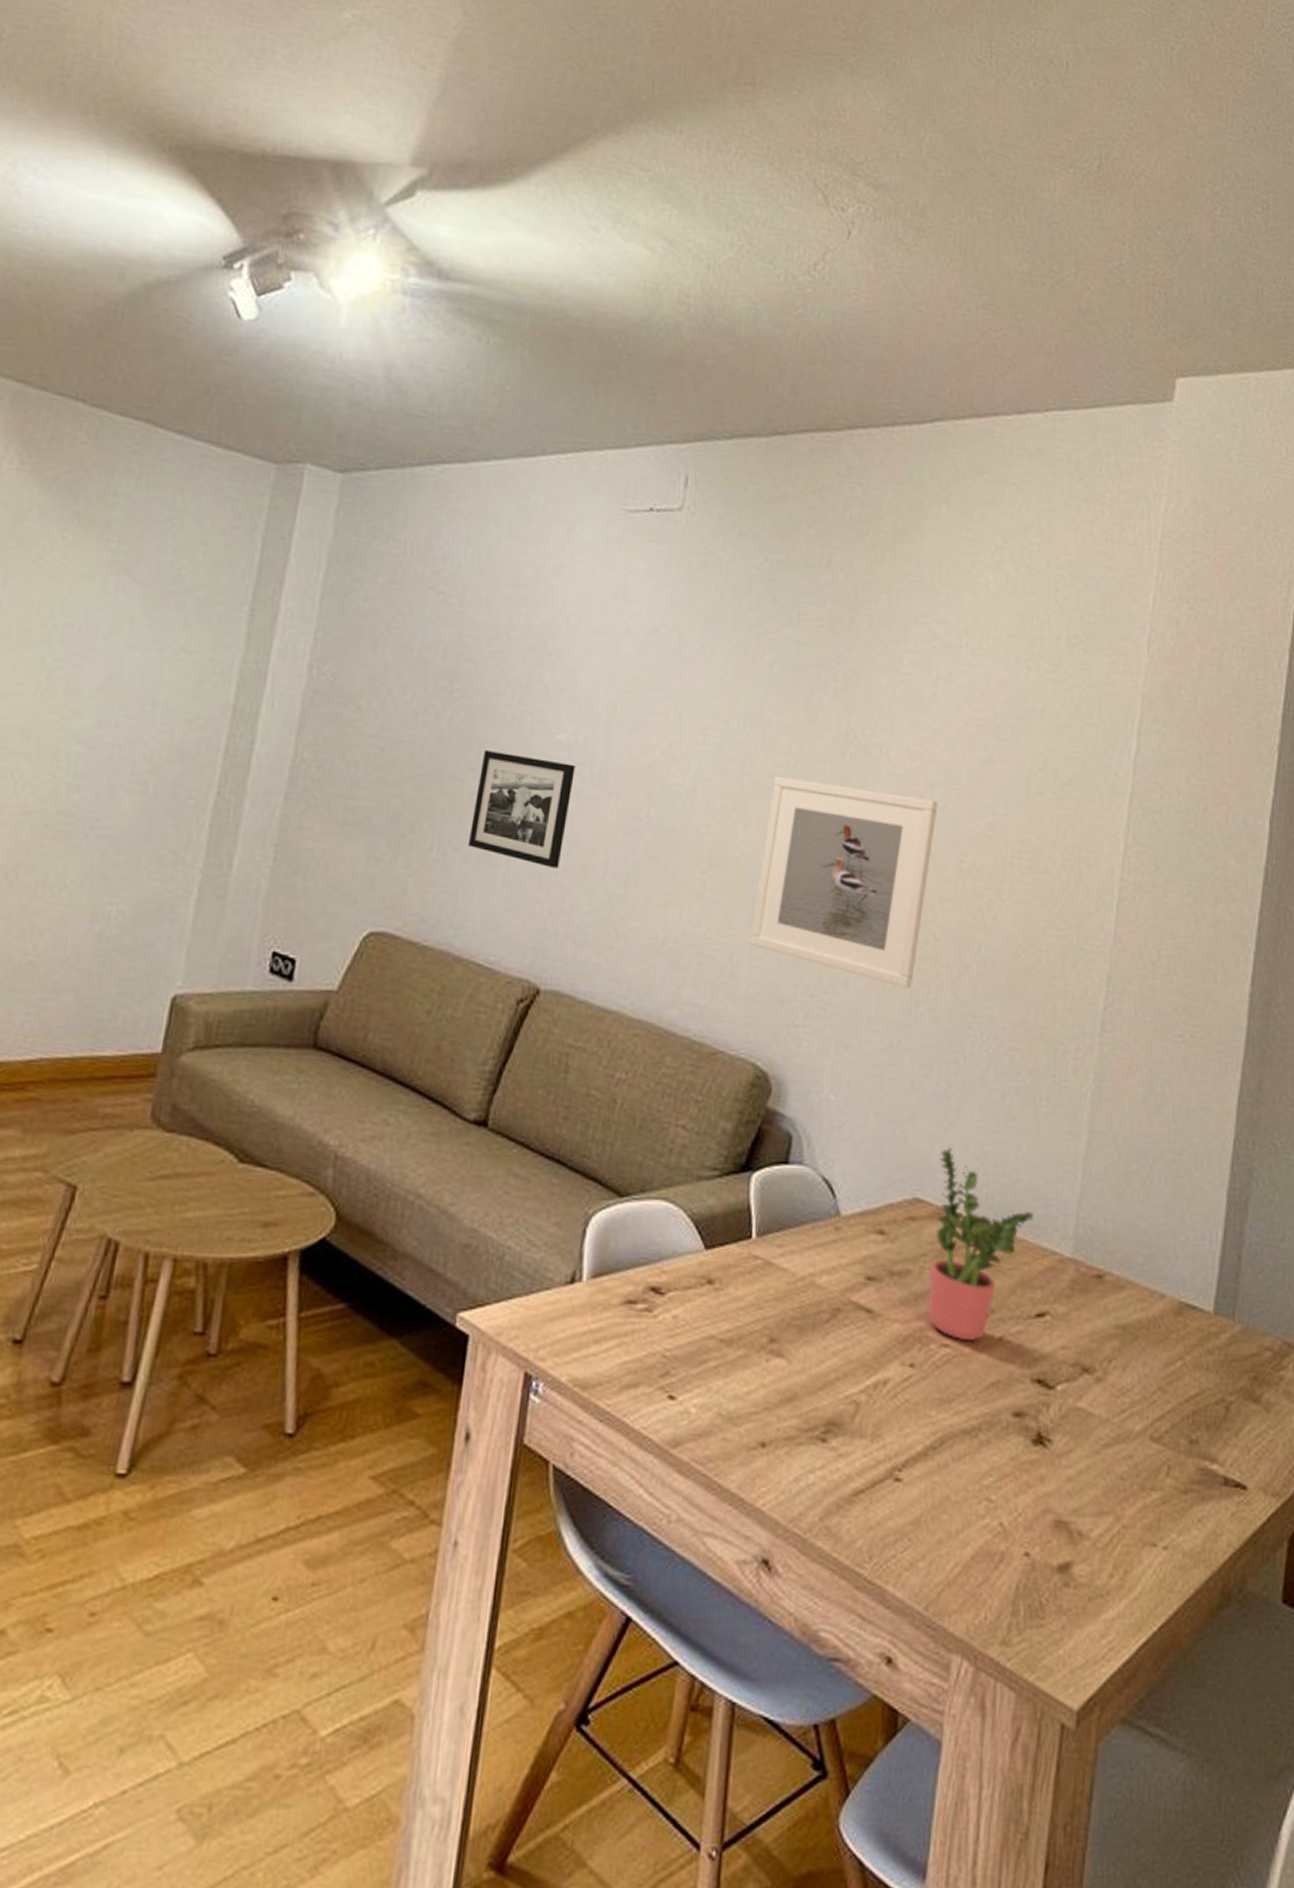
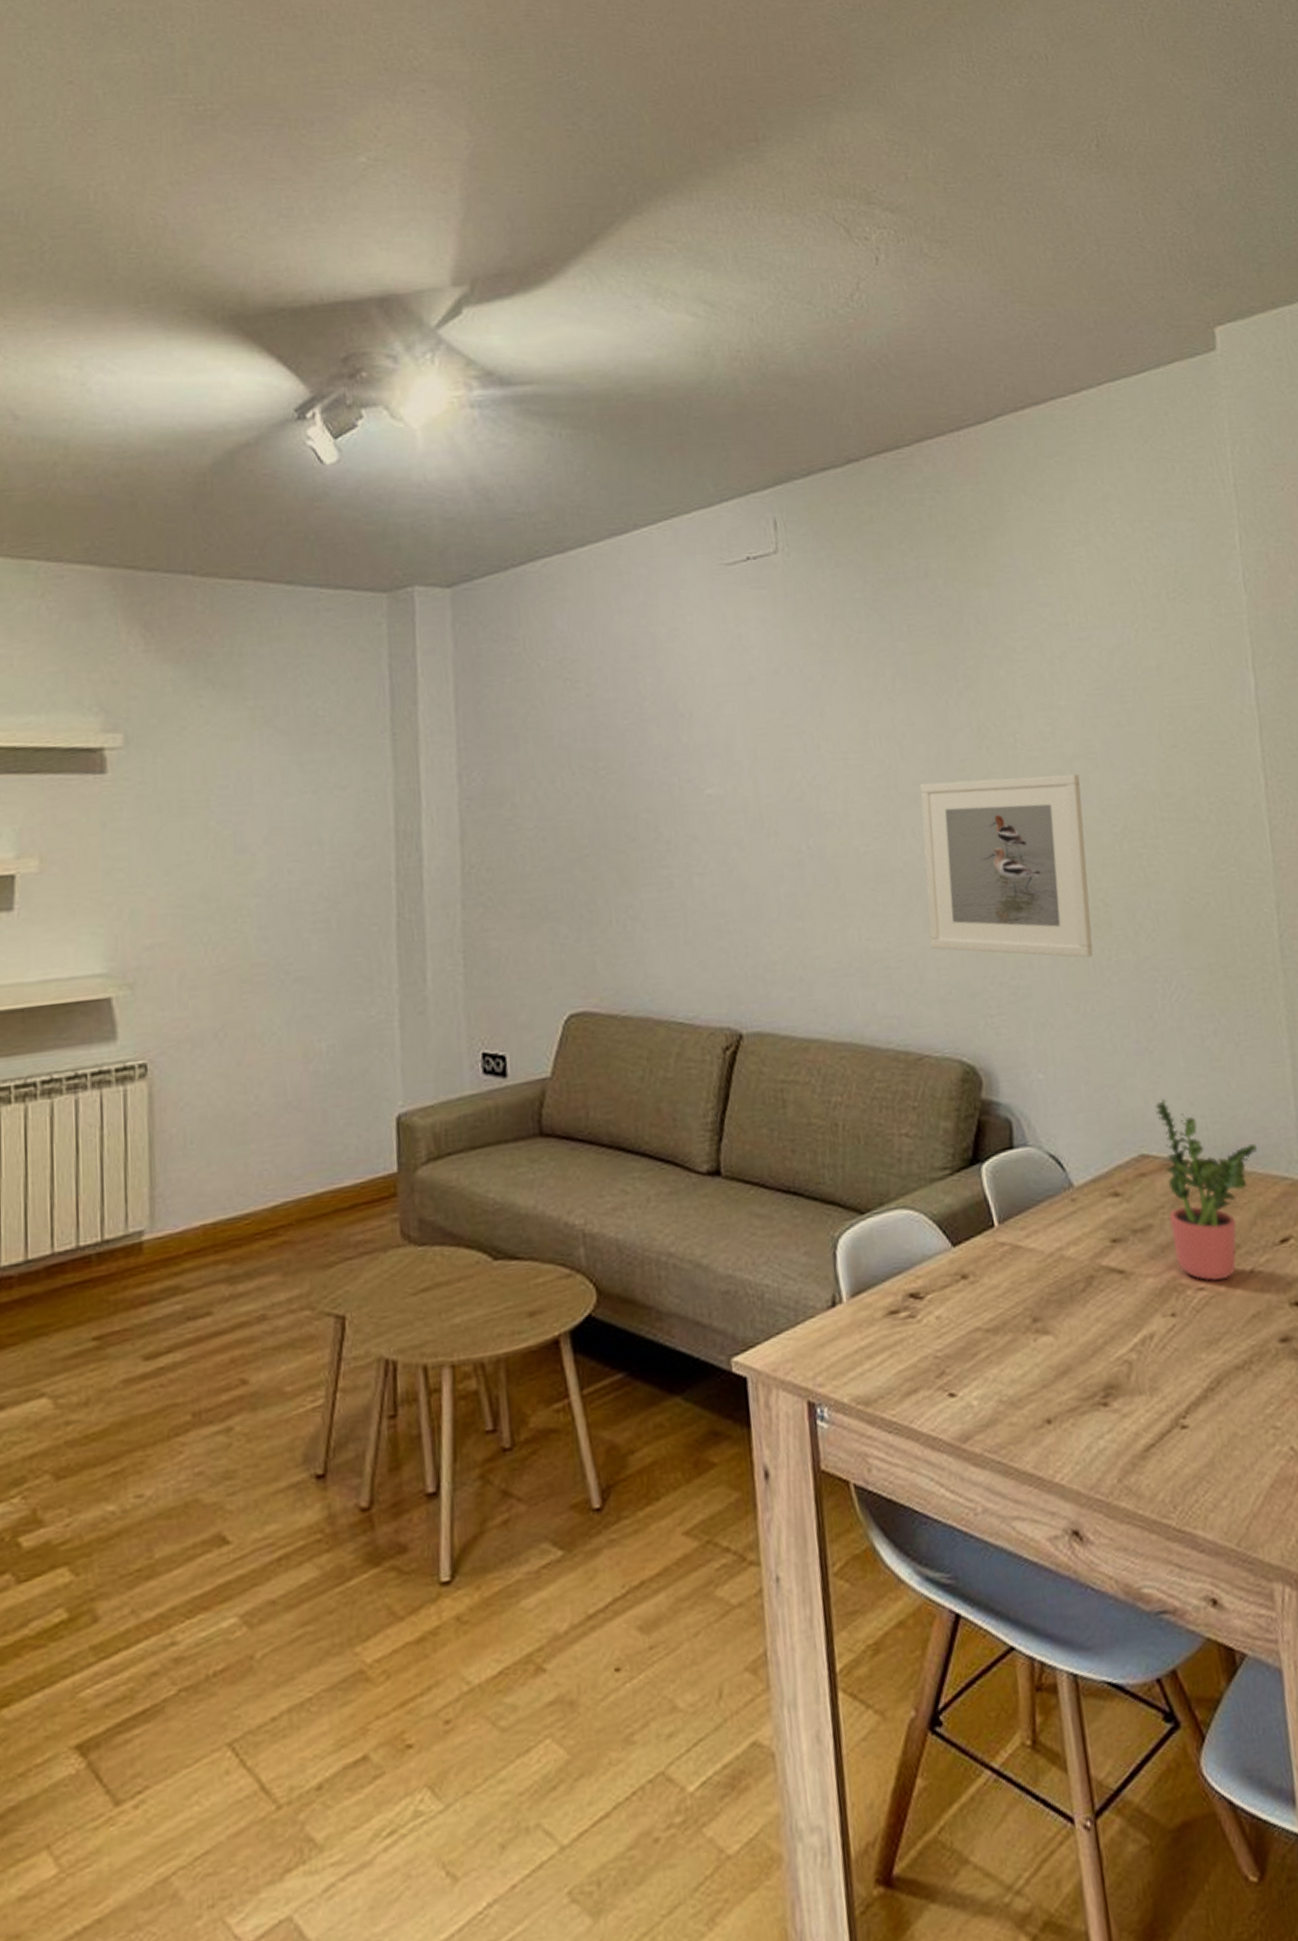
picture frame: present [467,749,576,868] -> none [640,814,735,917]

